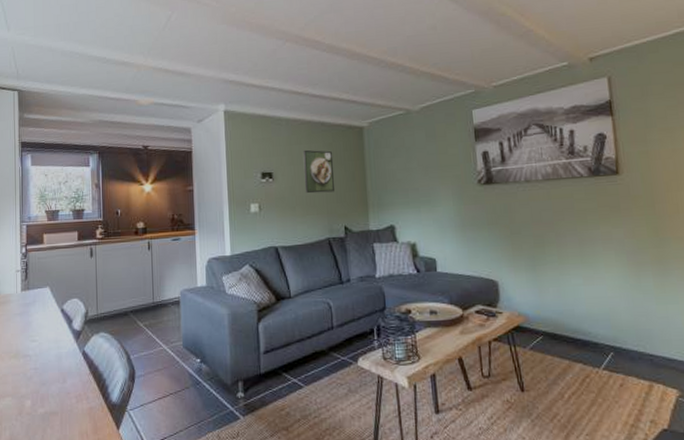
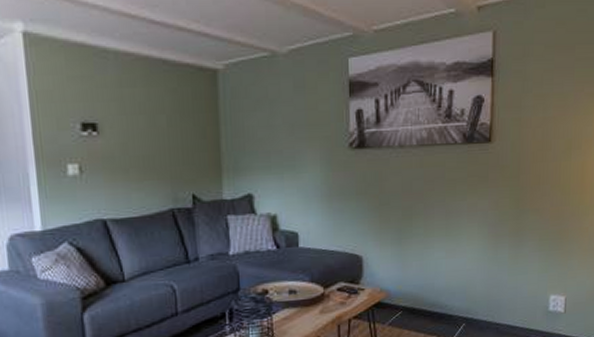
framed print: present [302,149,335,194] -> none [138,95,181,153]

